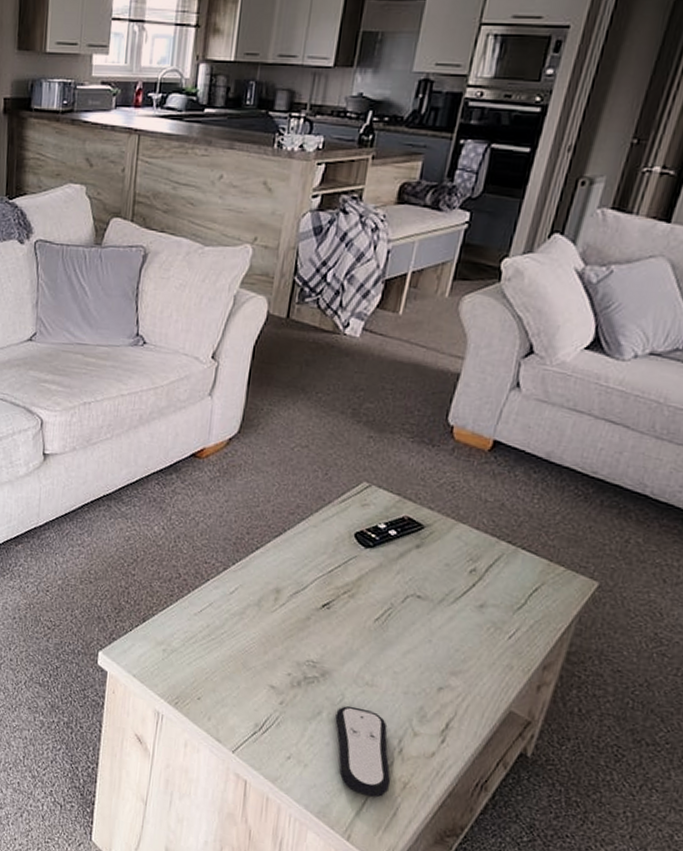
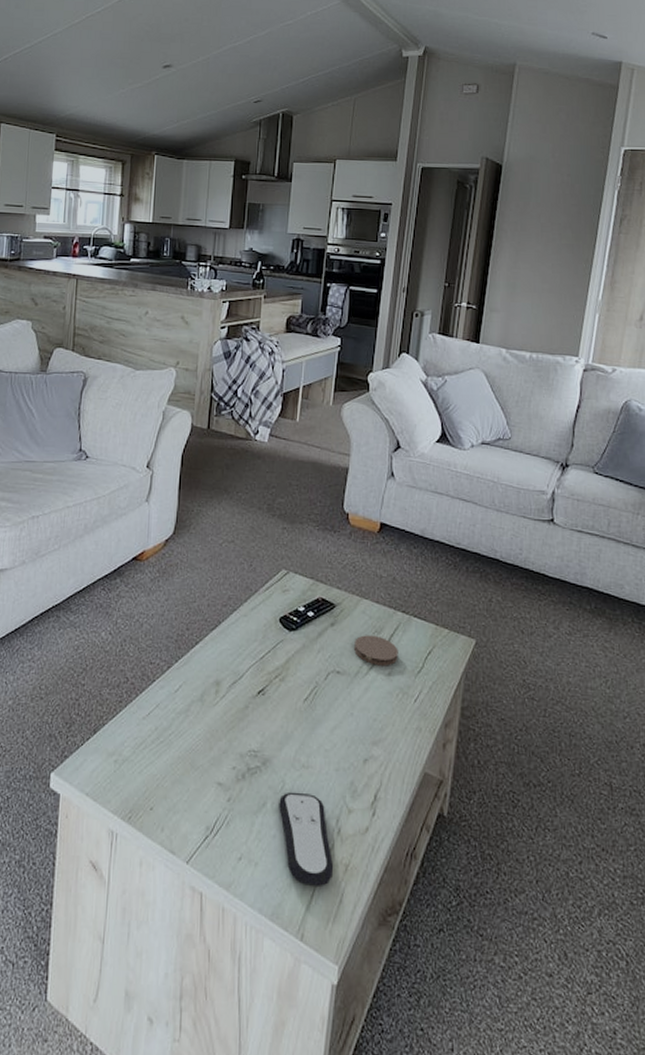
coaster: none [441,561,497,598] -> present [354,635,398,666]

